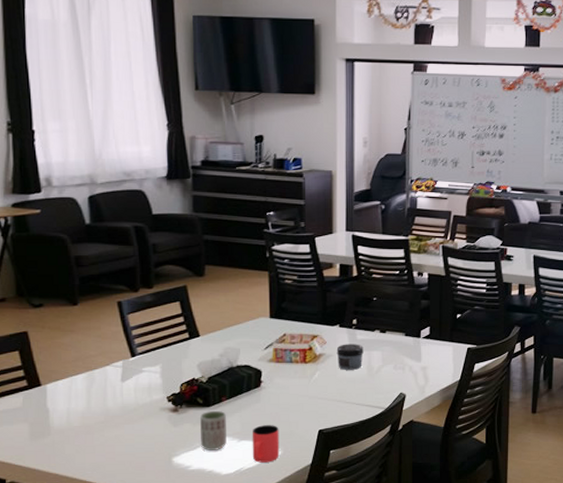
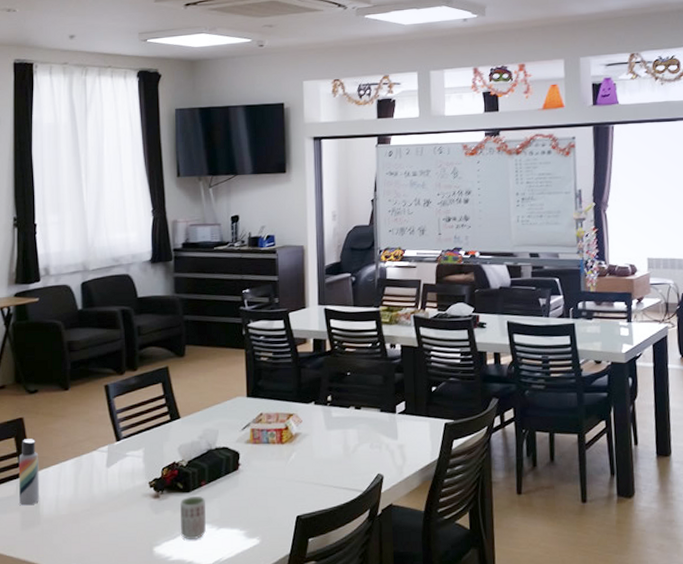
lotion bottle: none [24,352,49,418] -> present [18,439,39,506]
cup: present [252,425,280,463] -> none [230,511,258,553]
jar: present [336,344,364,370] -> none [312,421,339,450]

